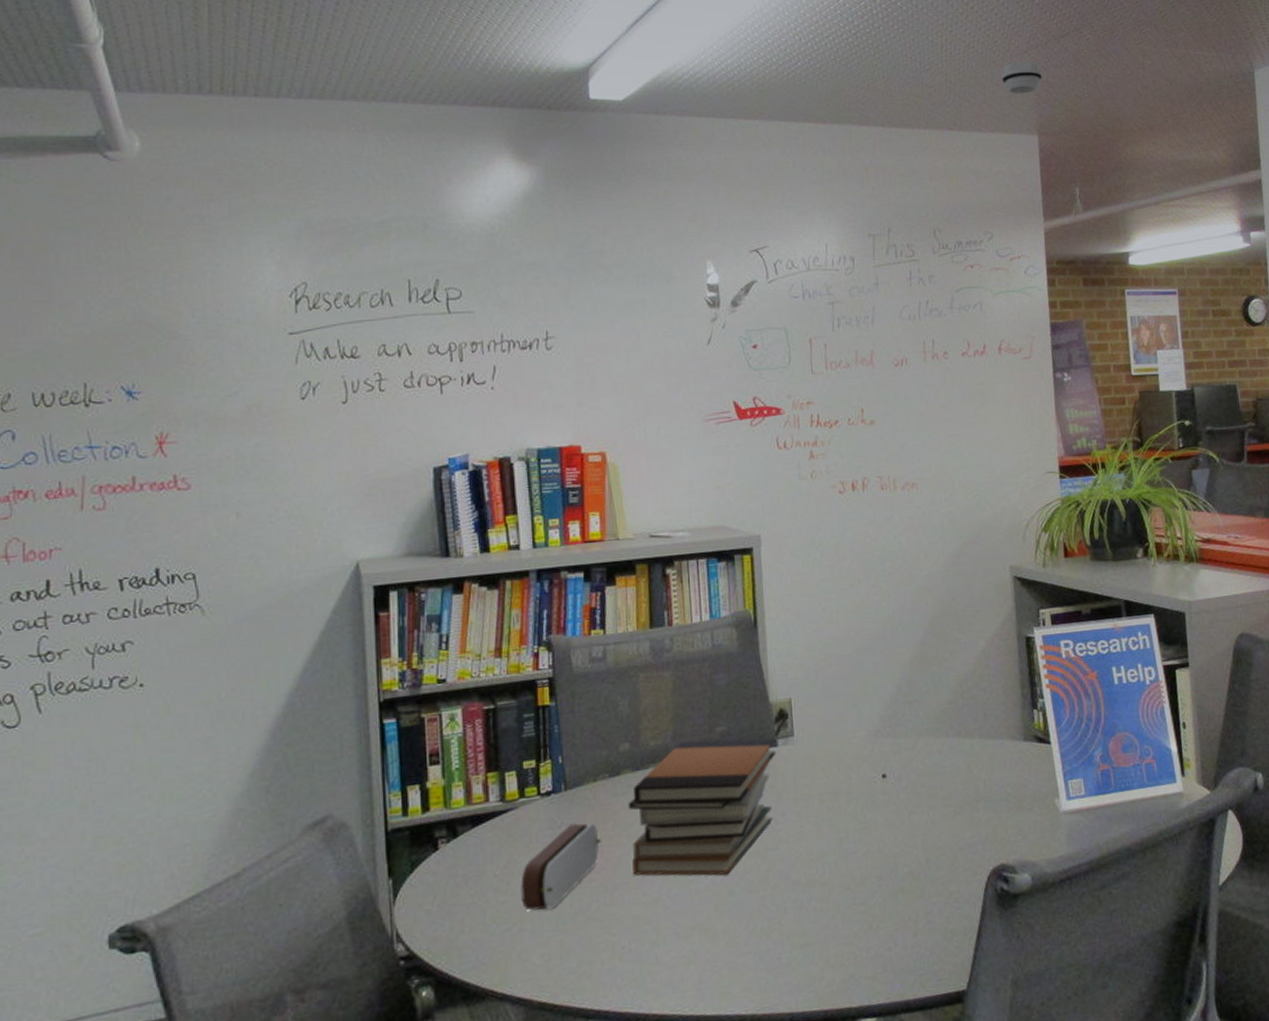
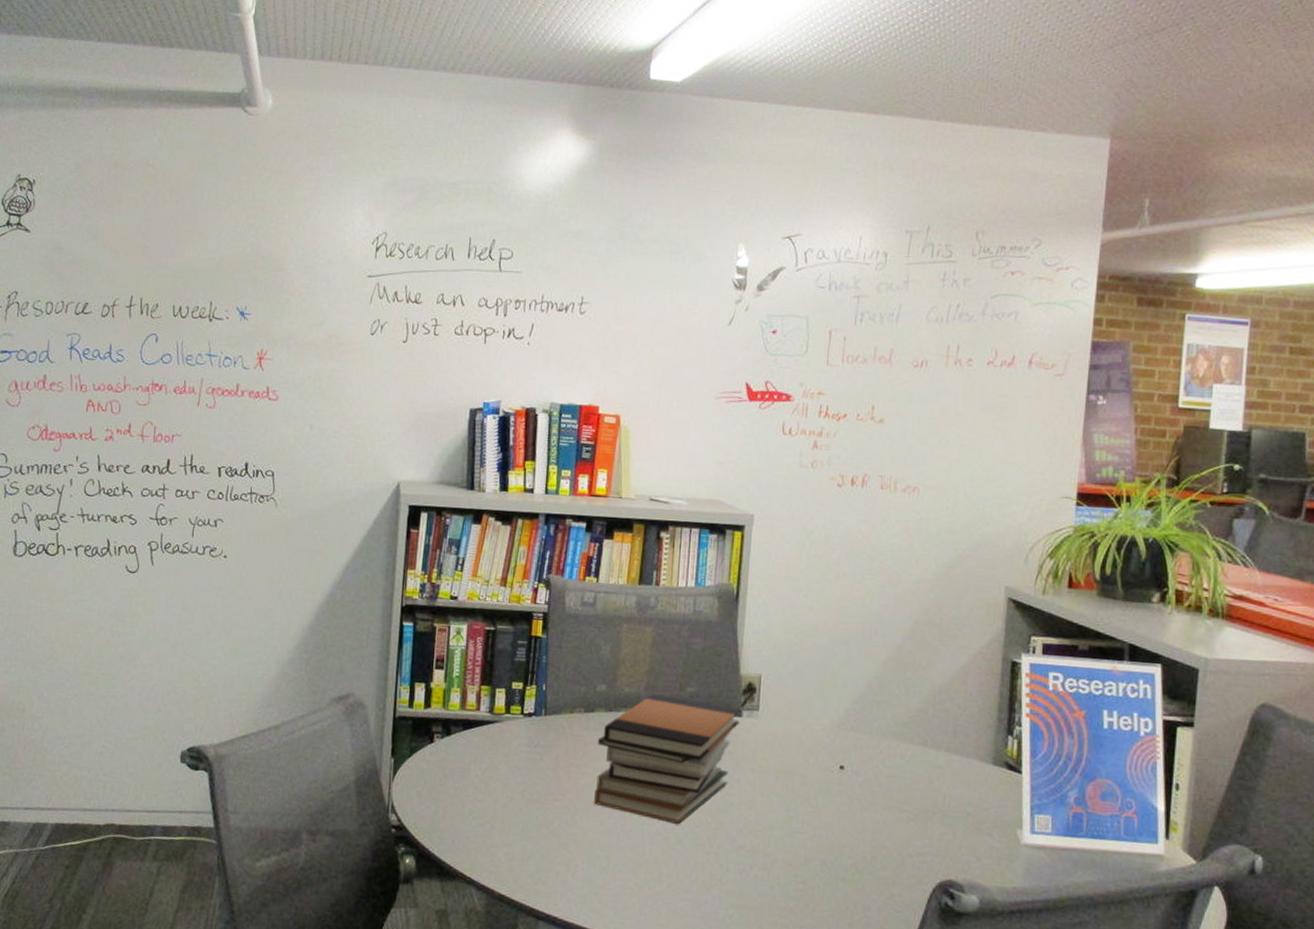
pencil case: present [521,823,601,911] -> none [496,746,570,817]
smoke detector: present [1001,61,1042,94] -> none [1077,57,1126,93]

